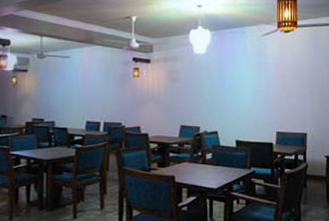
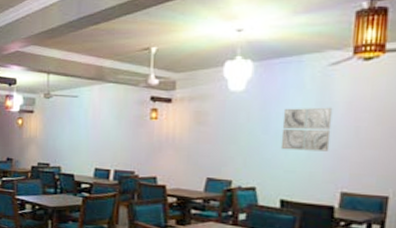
wall art: none [233,67,267,101] -> present [280,107,333,152]

